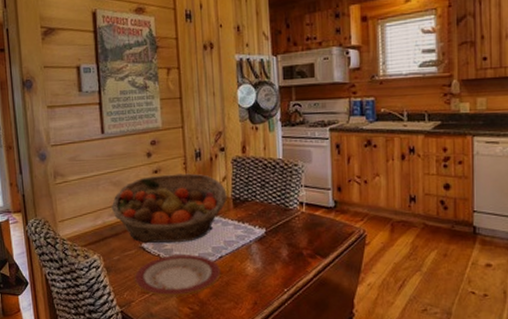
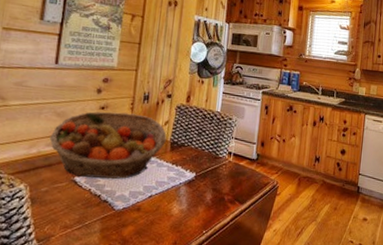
plate: present [134,254,221,297] -> none [58,191,148,233]

